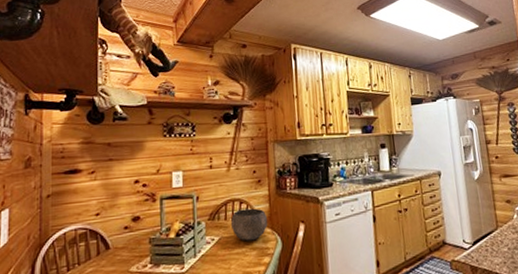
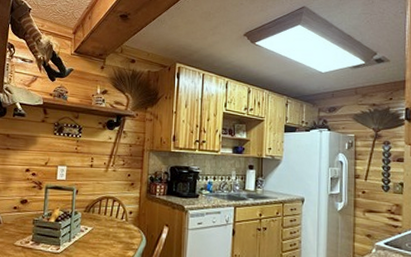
bowl: present [231,208,268,241] -> none [103,206,136,235]

